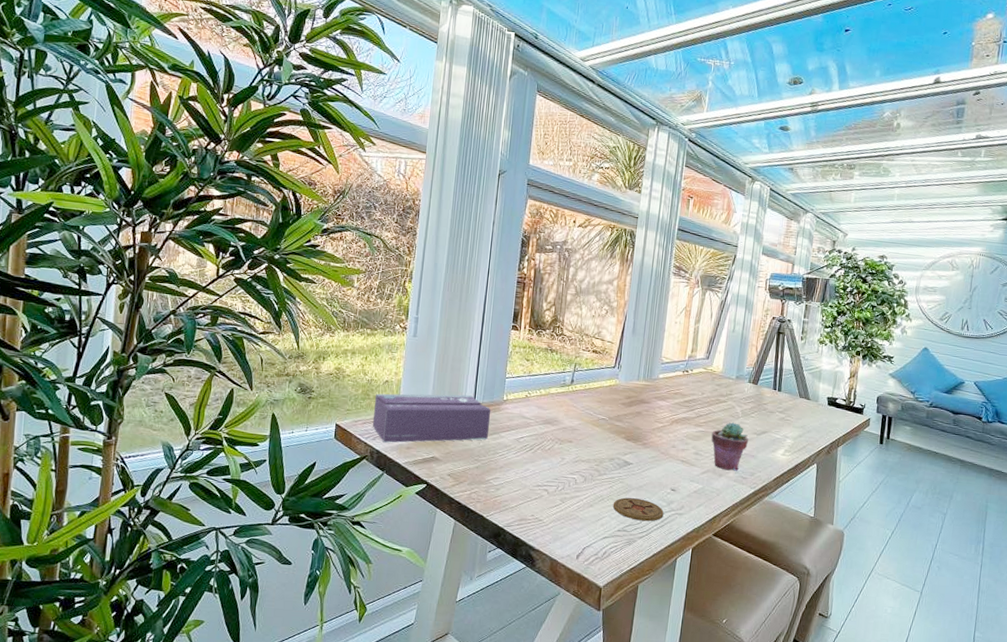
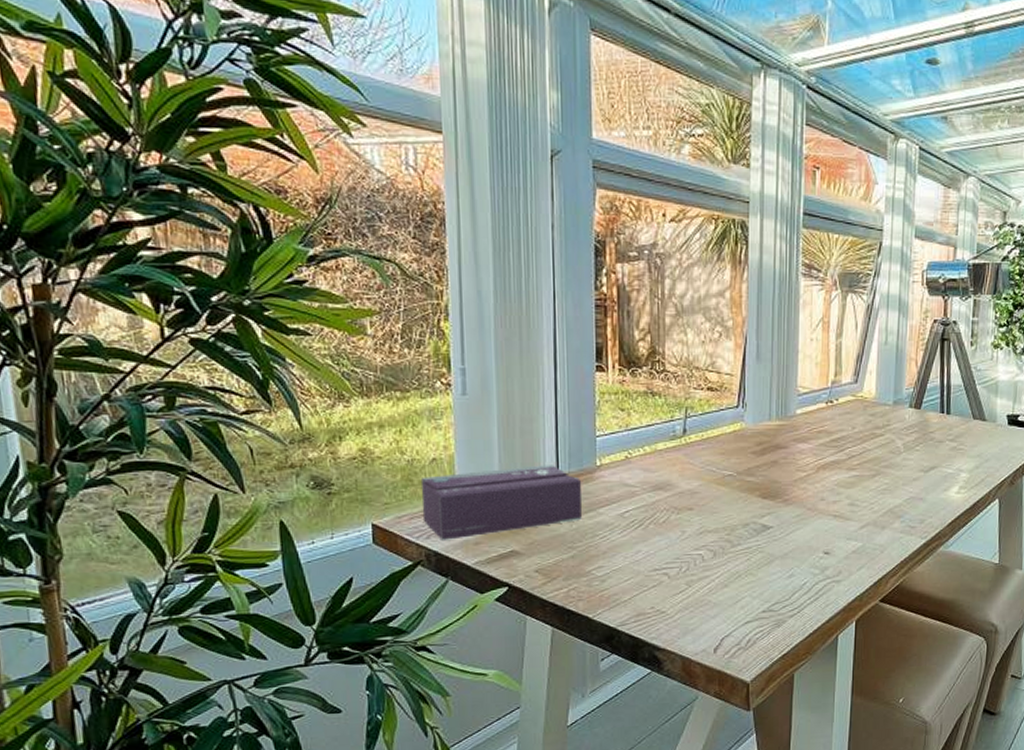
coaster: present [612,497,664,522] -> none [753,569,817,596]
potted succulent: present [711,422,748,471] -> none [868,460,914,521]

